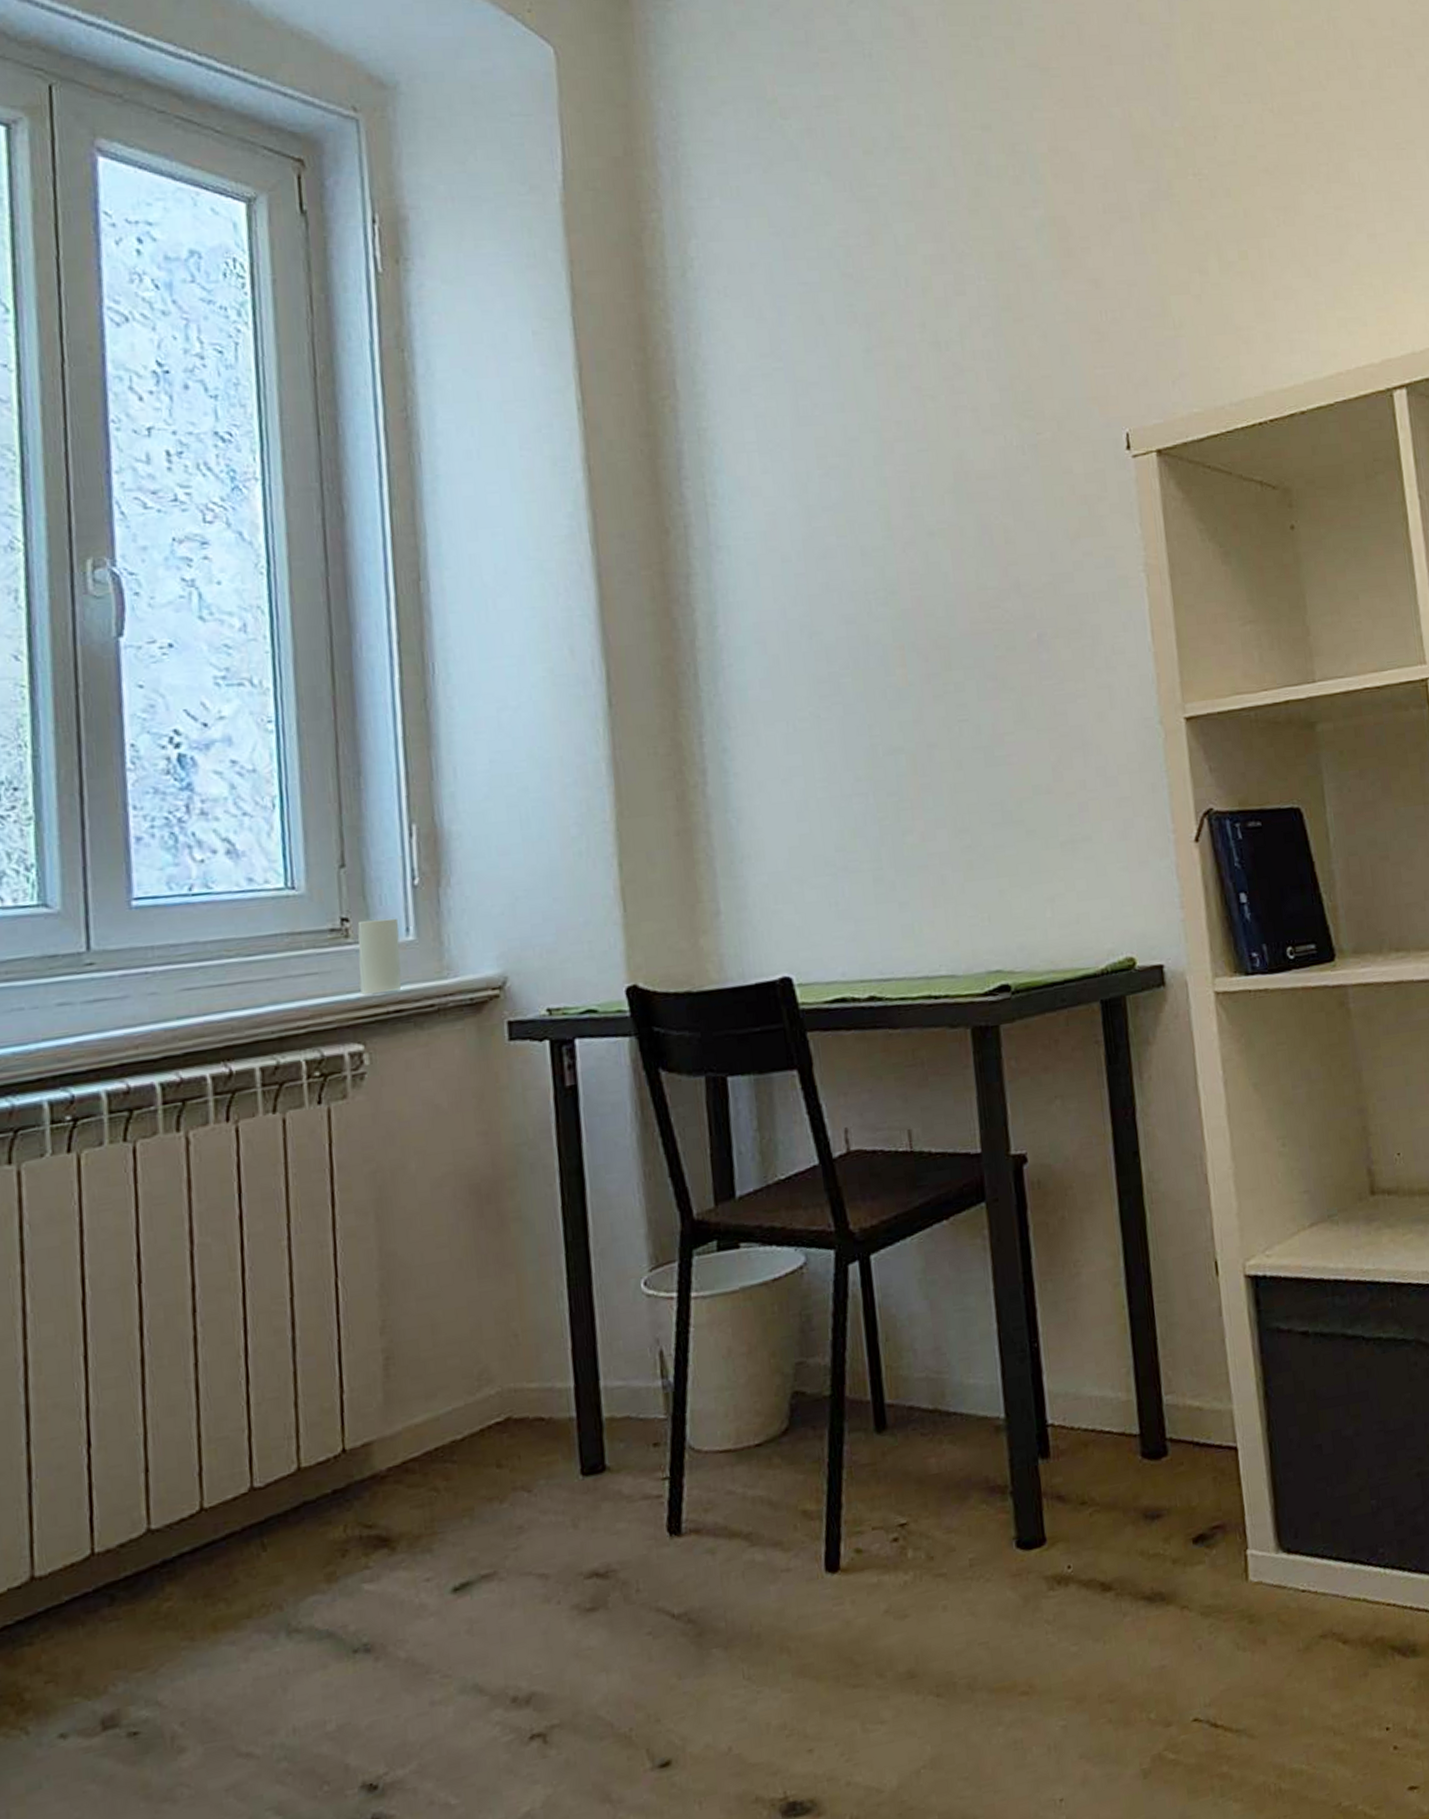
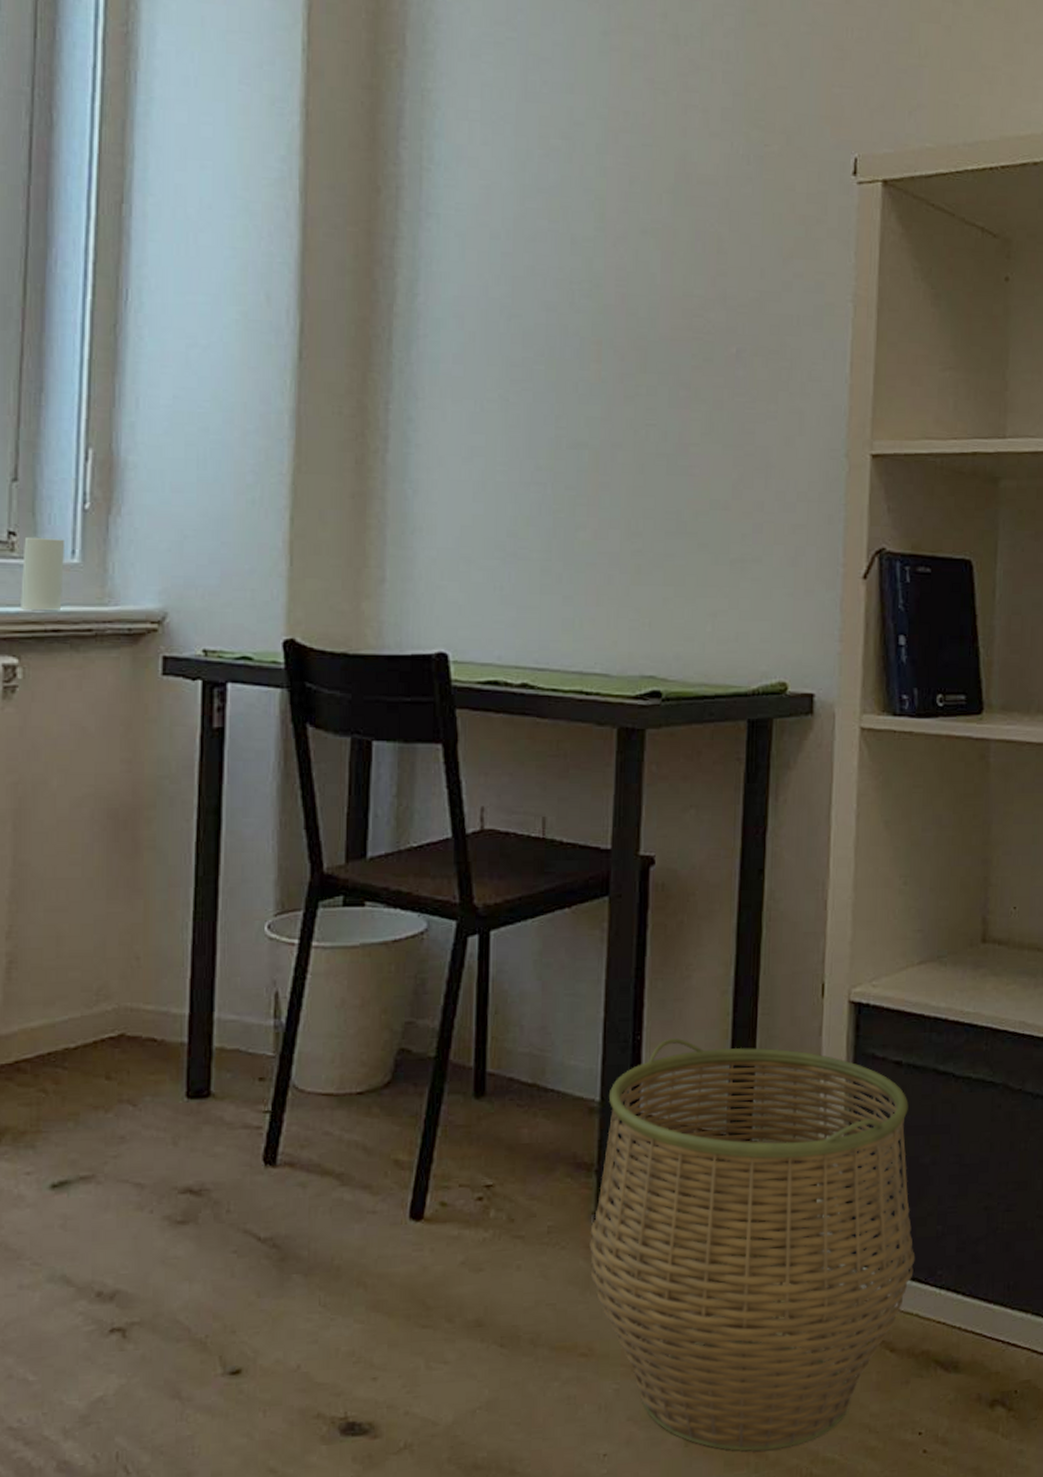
basket: none [1013,1335,1354,1776] -> present [589,1038,915,1451]

